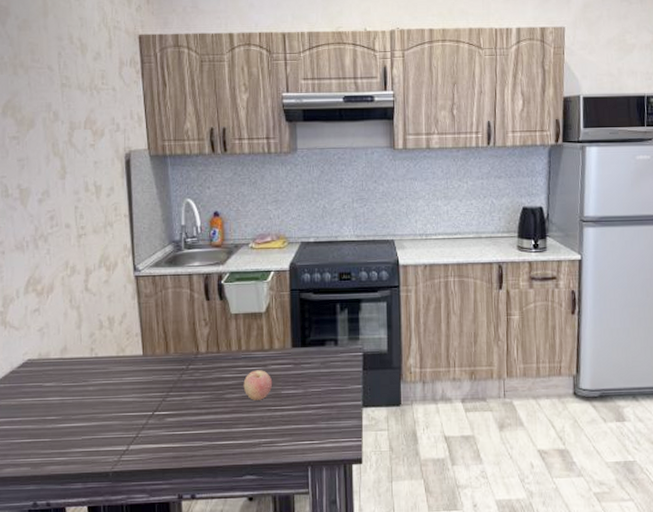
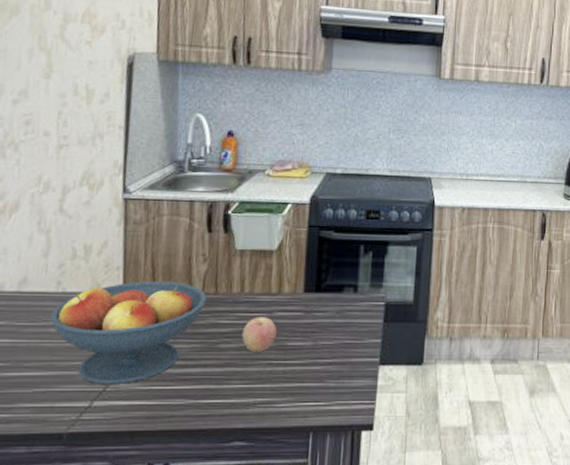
fruit bowl: none [89,344,211,431] -> present [50,281,207,384]

